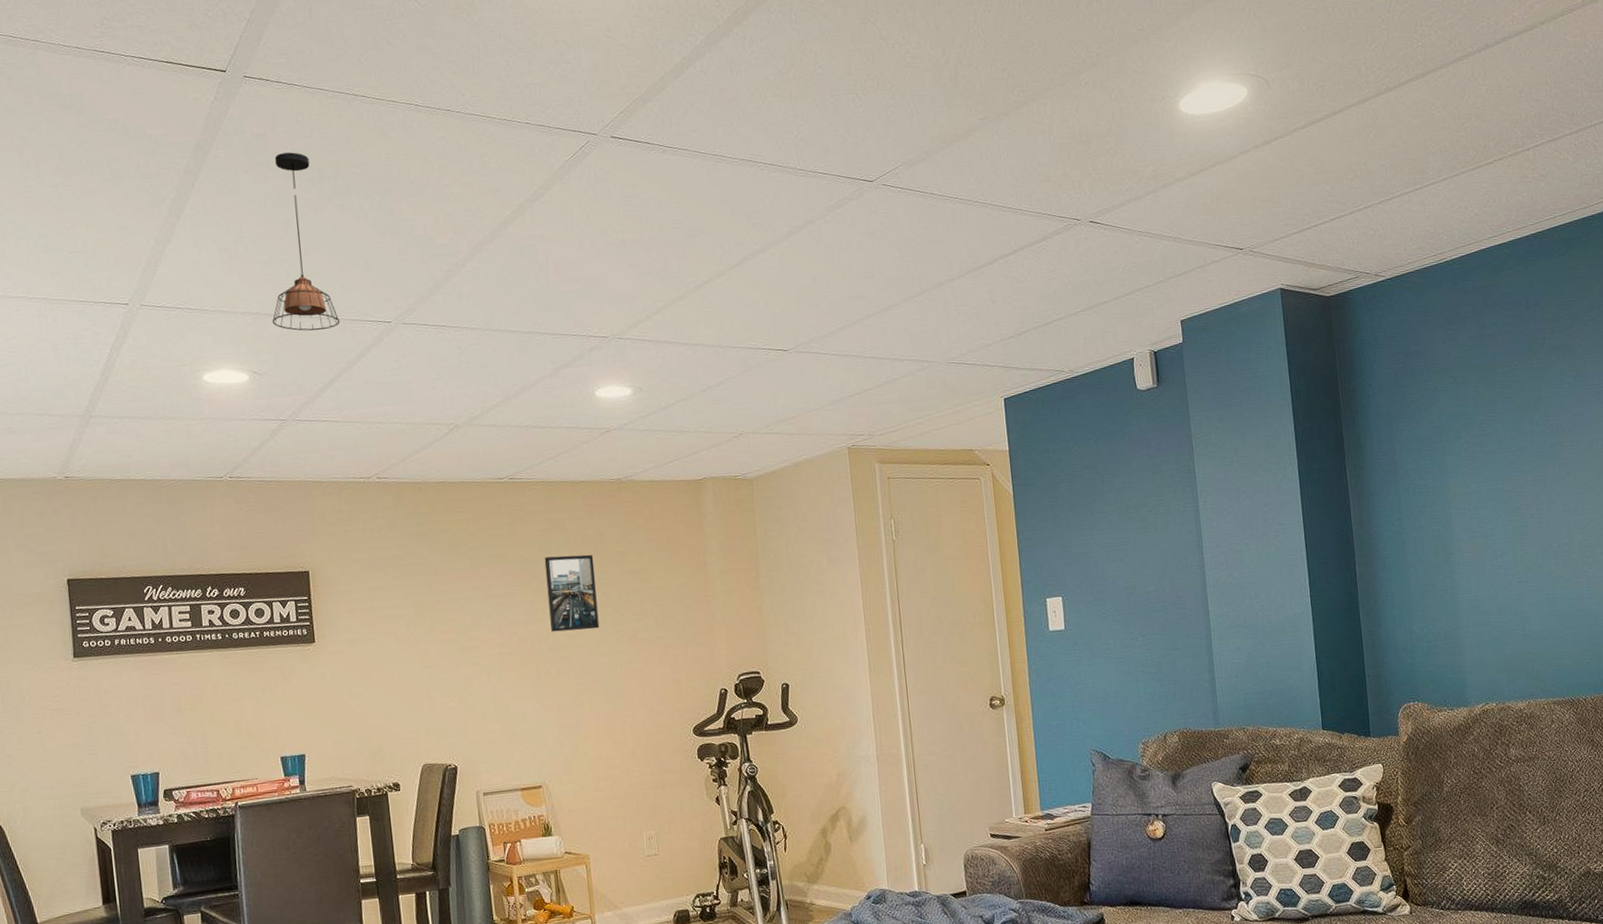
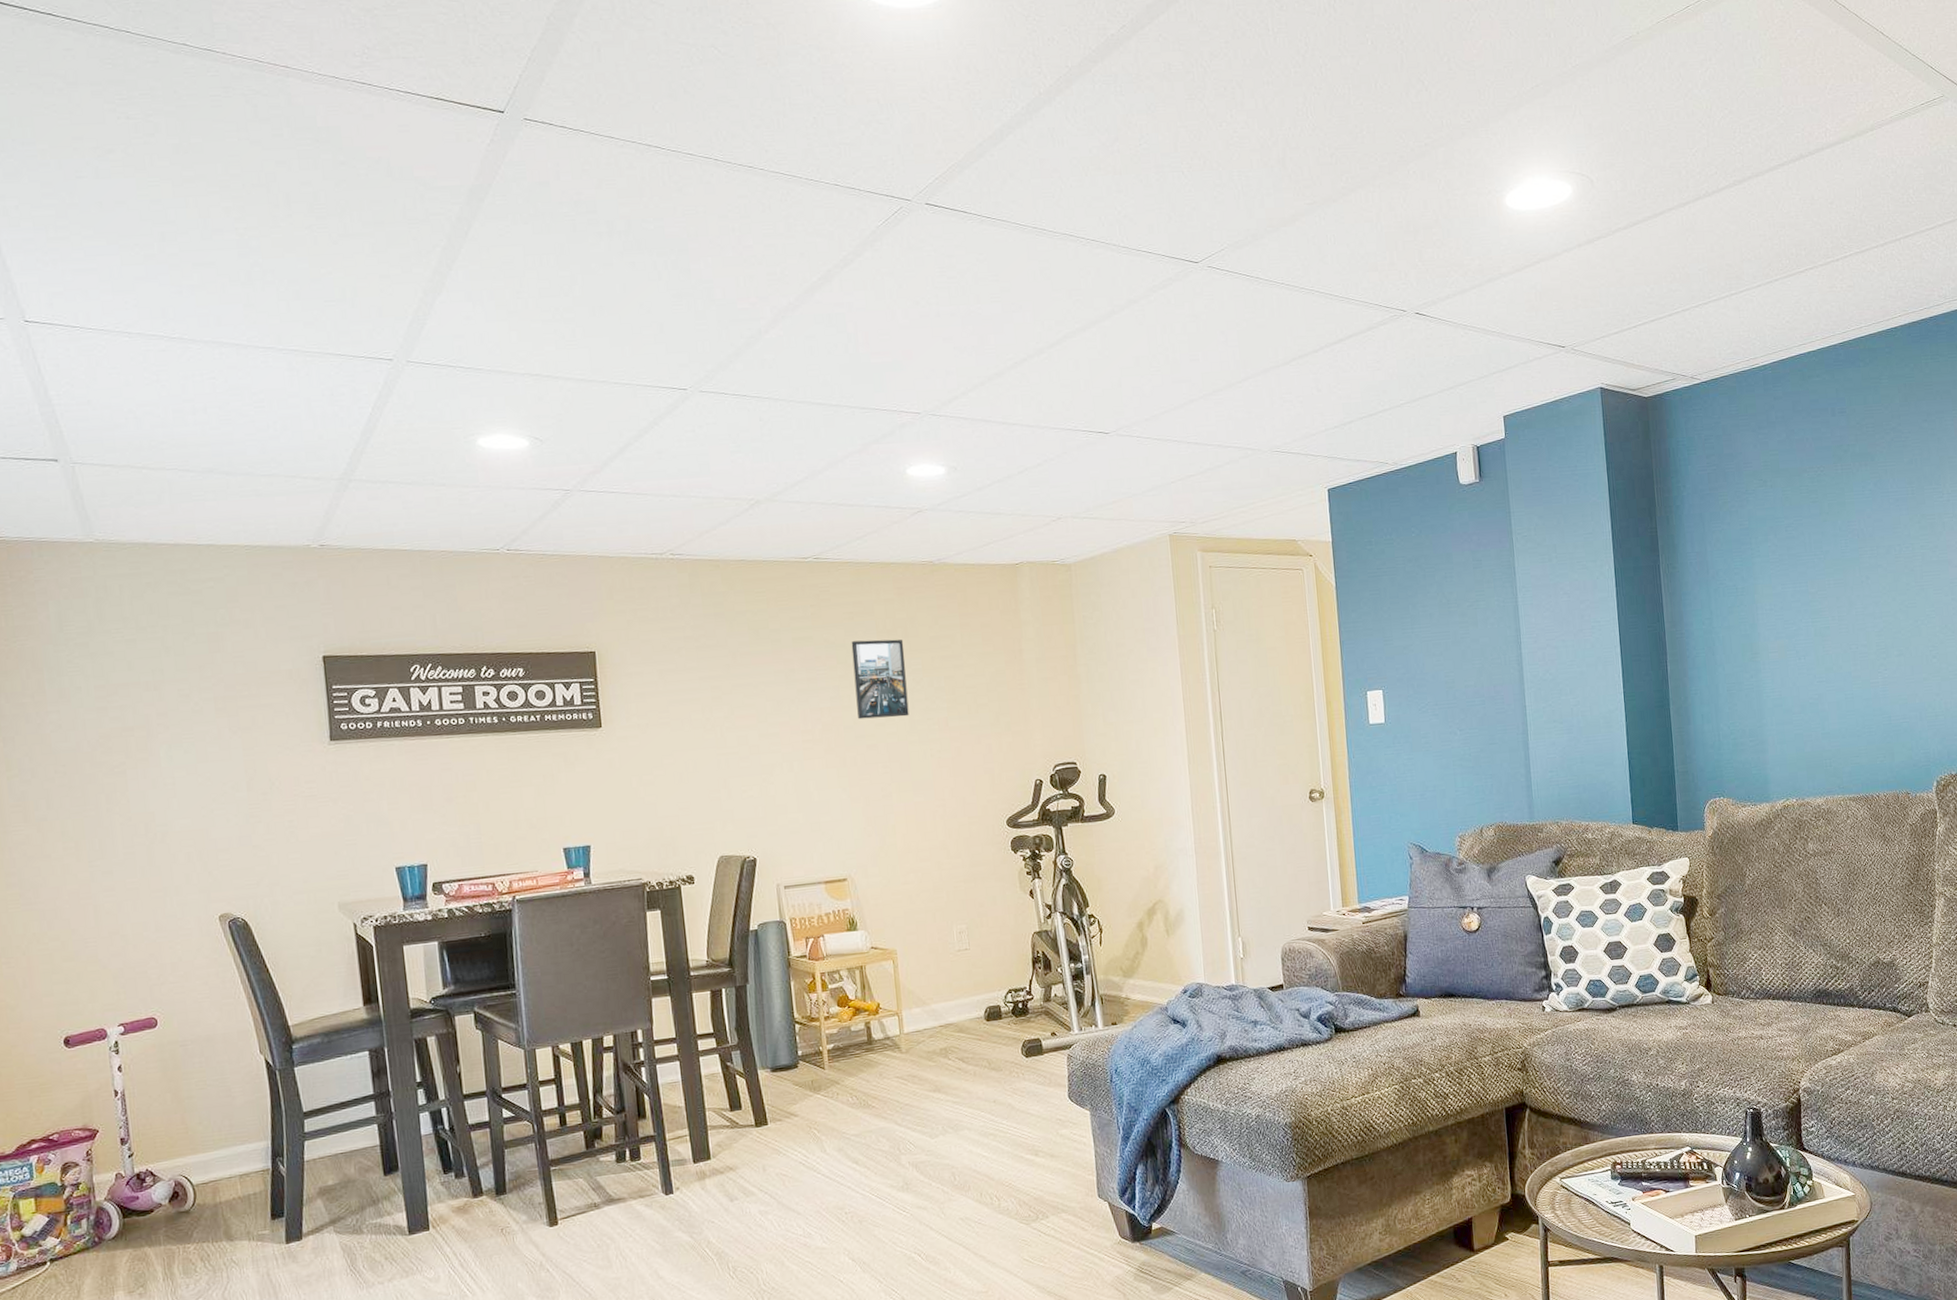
pendant light: present [272,152,340,331] -> none [555,203,631,396]

